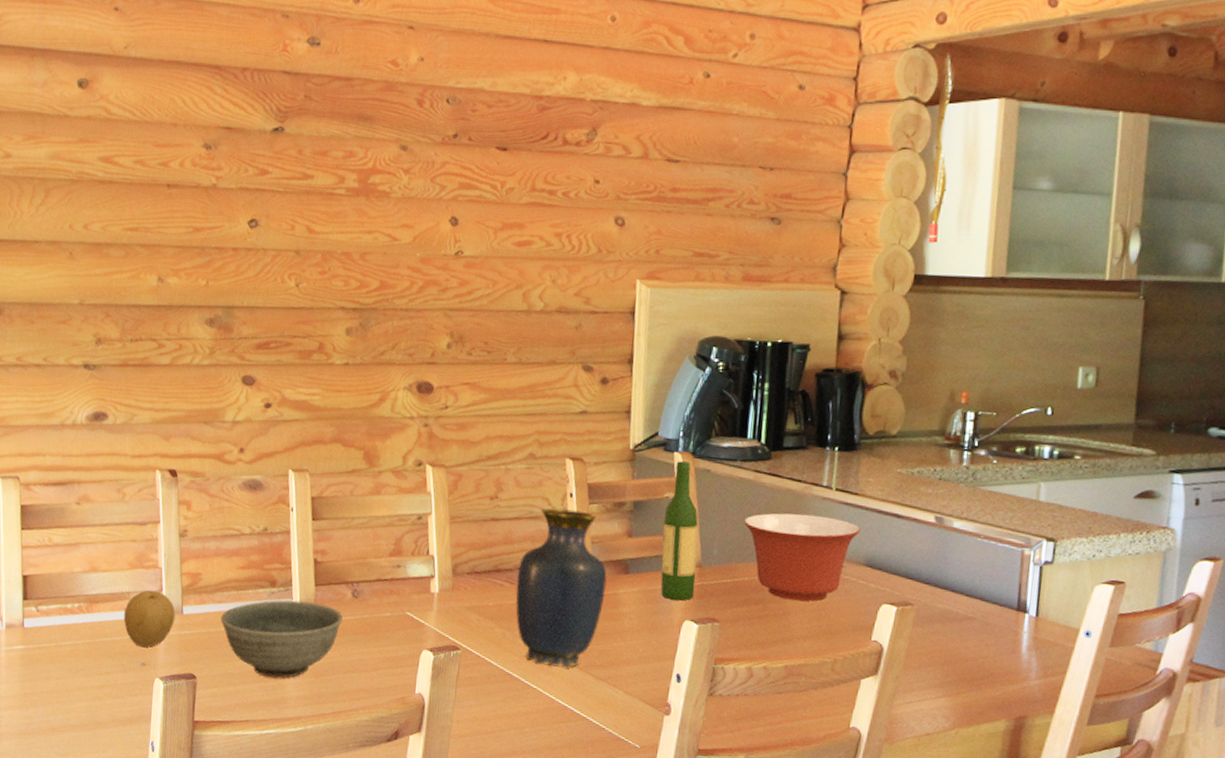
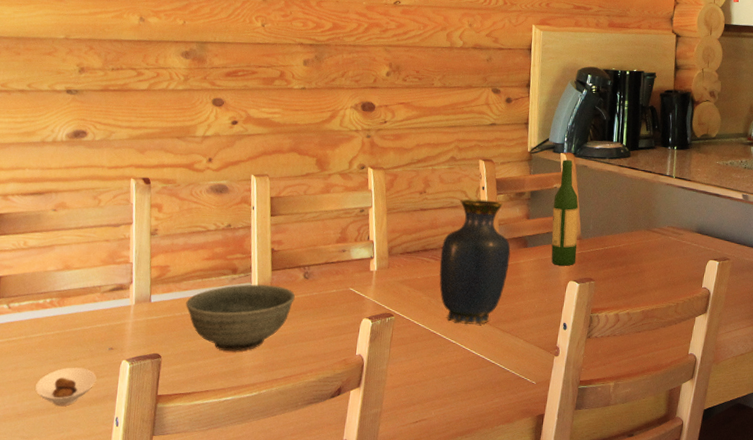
saucer: none [68,681,129,724] -> present [35,367,97,407]
fruit: present [123,590,175,647] -> none [94,283,144,333]
mixing bowl: present [744,513,860,602] -> none [611,196,693,262]

